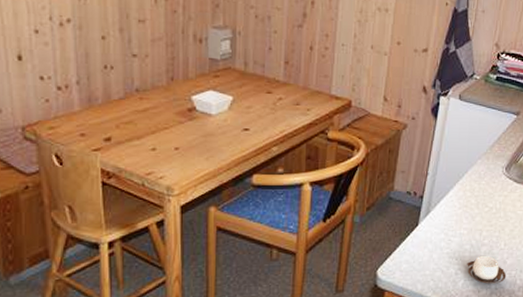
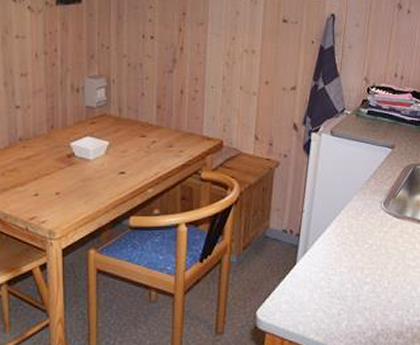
cup: present [467,255,507,284] -> none [349,294,393,325]

